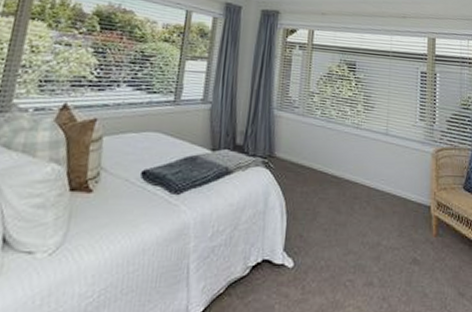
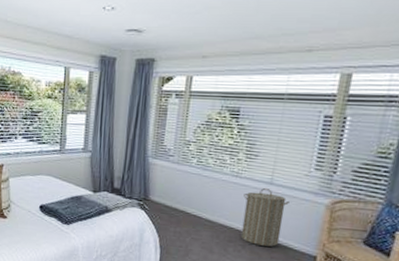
laundry hamper: none [365,138,403,200] -> present [240,187,289,247]

